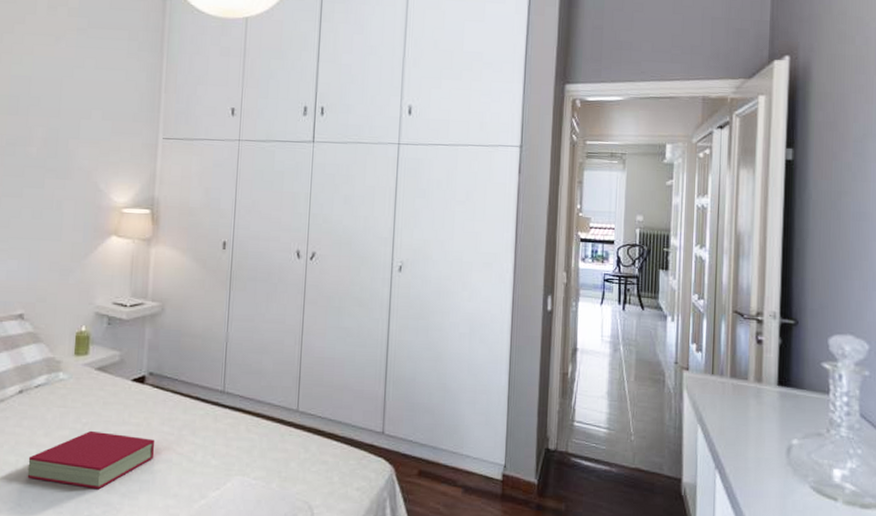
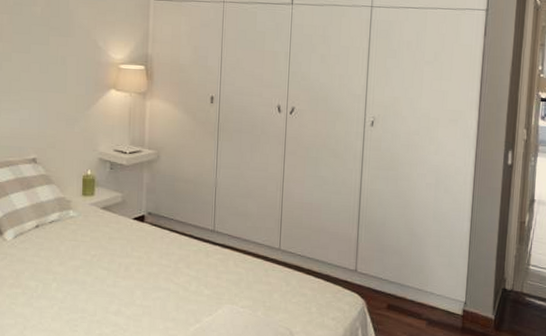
book: present [27,430,155,490] -> none [46,261,155,313]

